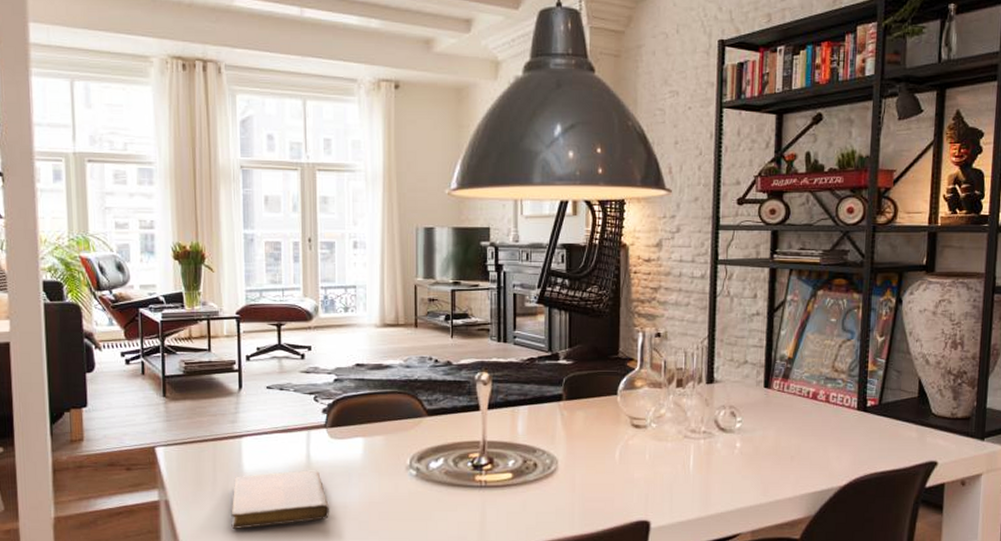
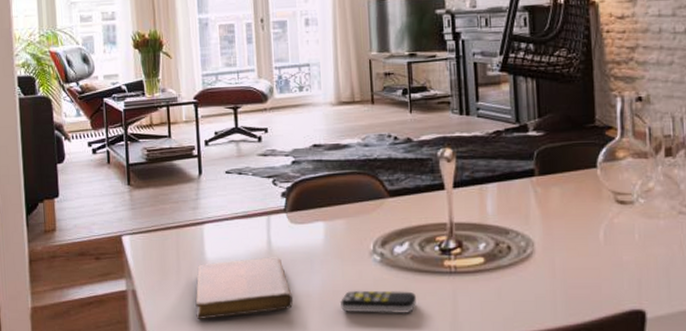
remote control: none [375,502,448,523] -> present [339,290,416,313]

